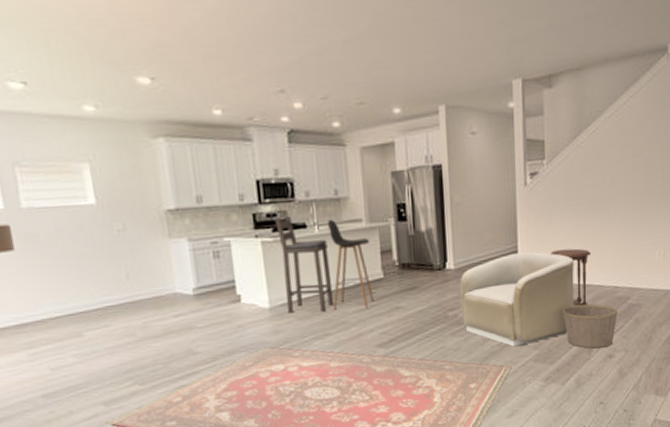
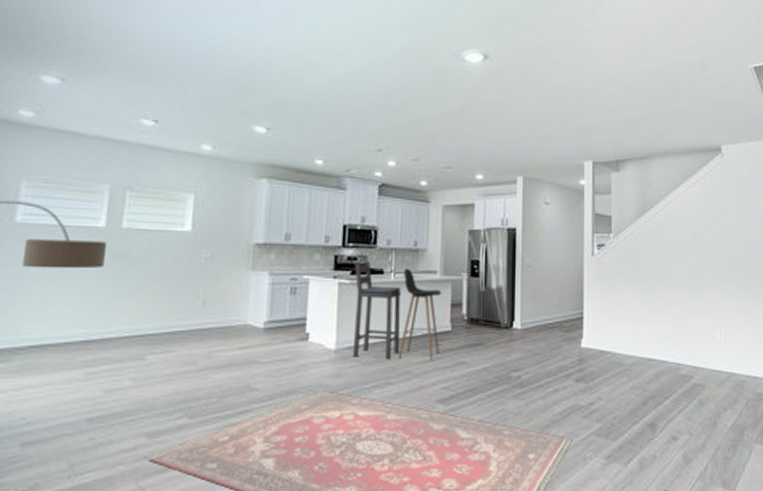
armchair: present [459,251,575,347] -> none [524,319,638,417]
side table: present [551,248,592,312] -> none [615,320,655,387]
basket: present [562,304,619,349] -> none [626,378,683,428]

